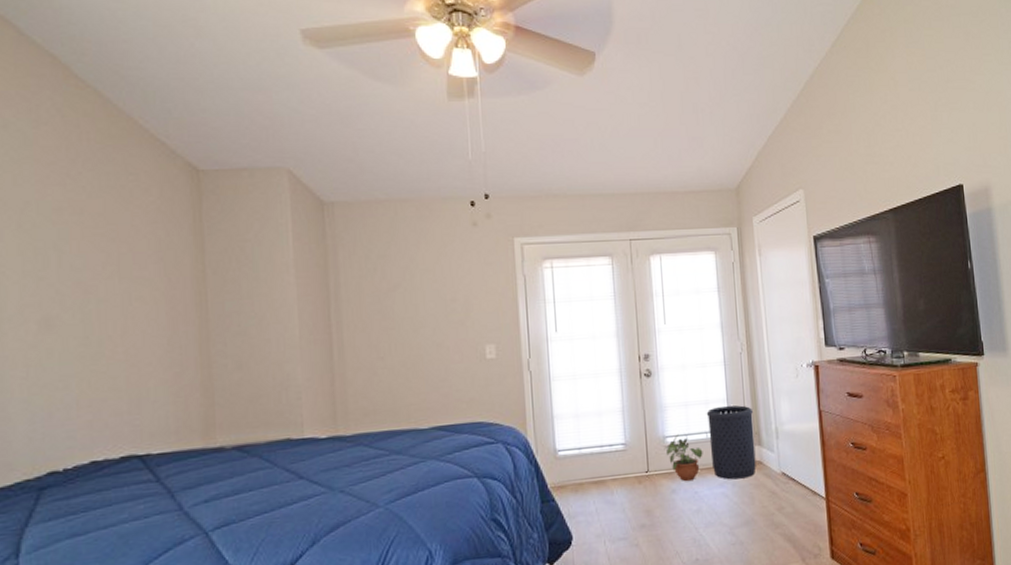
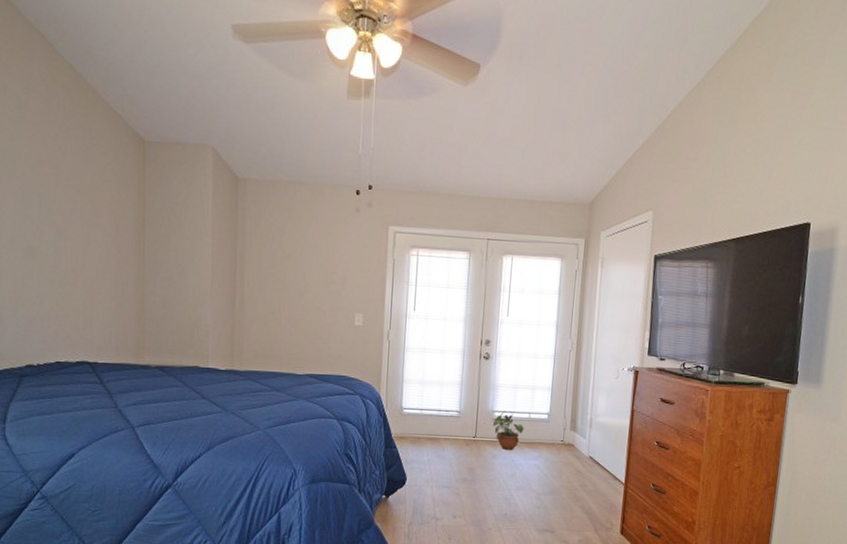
laundry basket: present [706,405,756,480] -> none [530,393,573,456]

